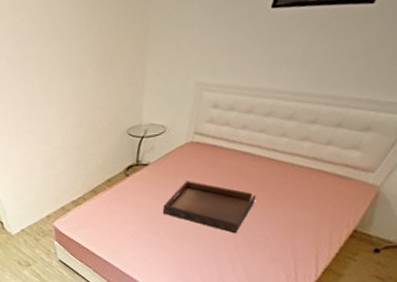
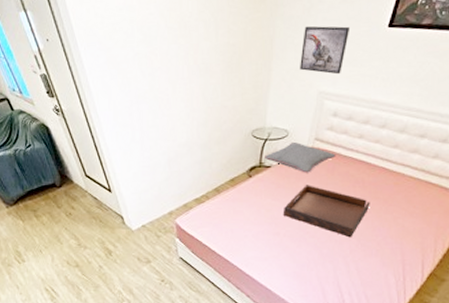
pillow: none [142,138,217,169] -> present [265,142,336,173]
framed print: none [176,11,230,64] -> present [300,26,351,75]

